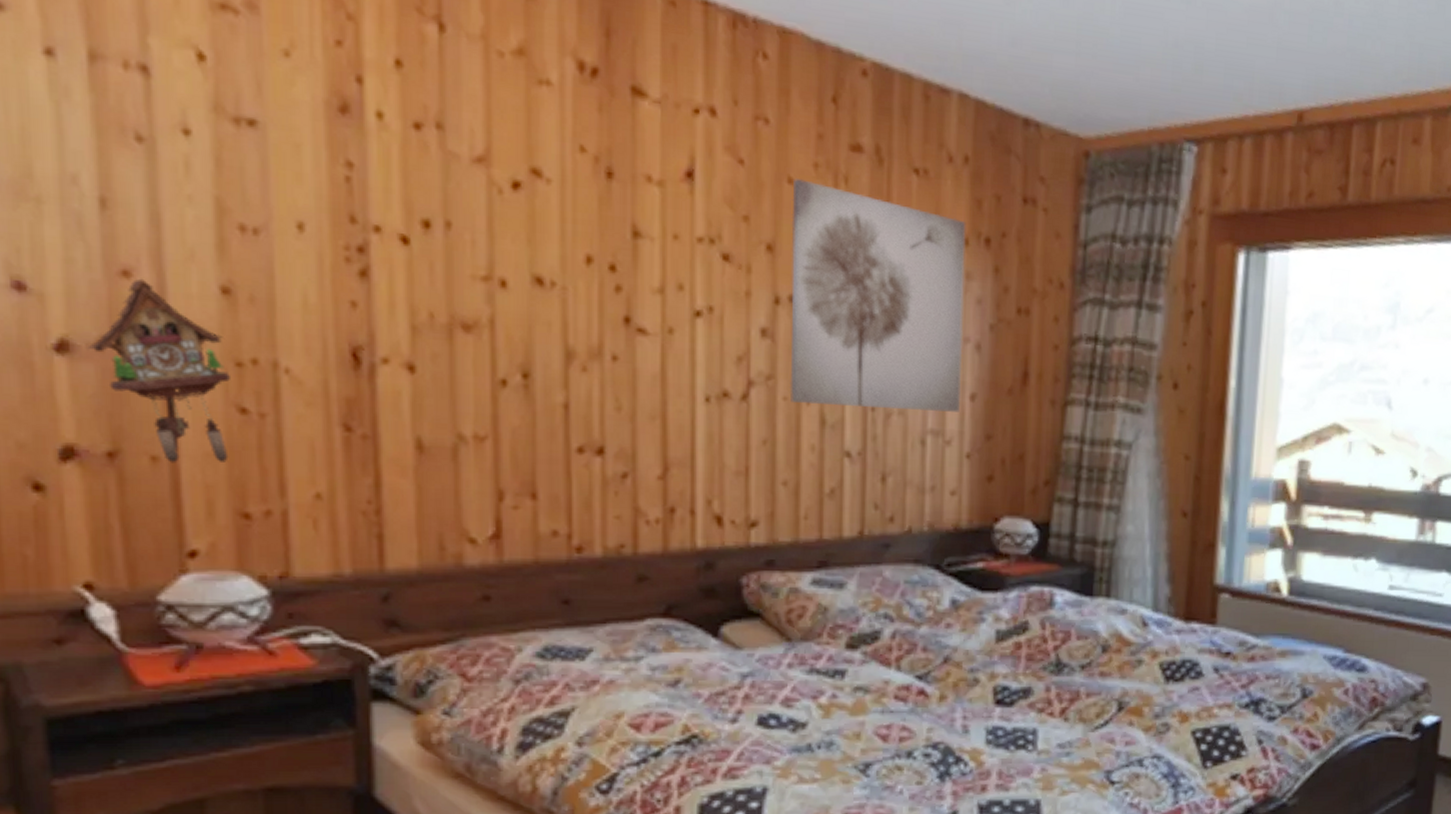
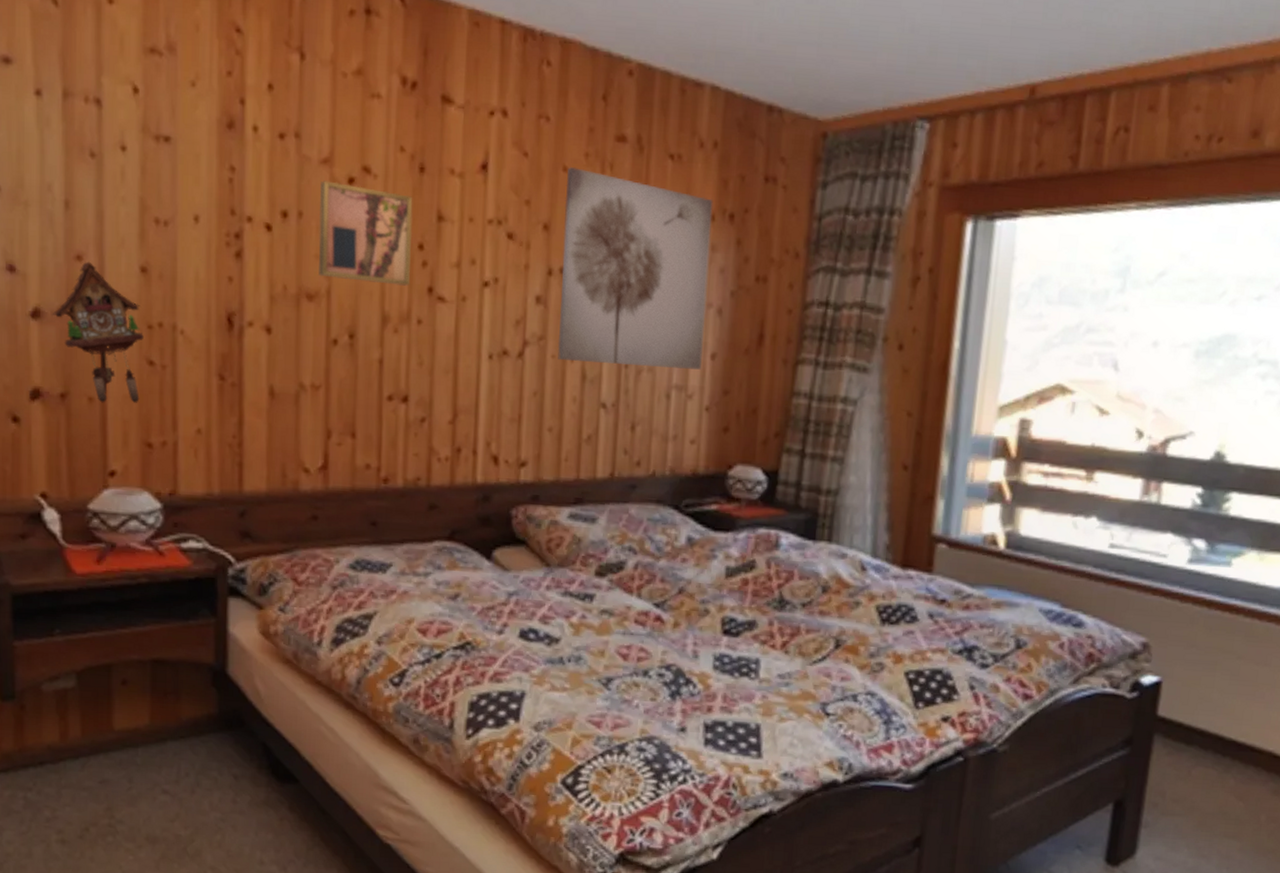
wall art: none [473,184,601,315] -> present [318,181,413,286]

